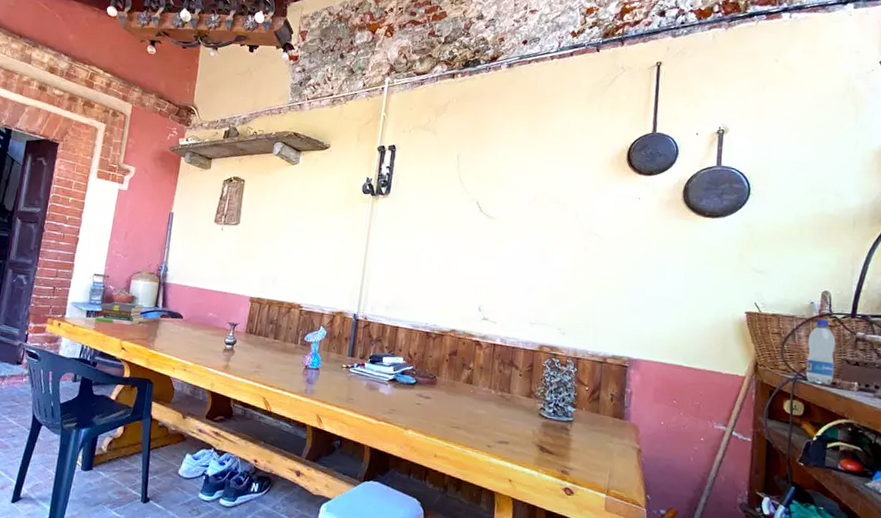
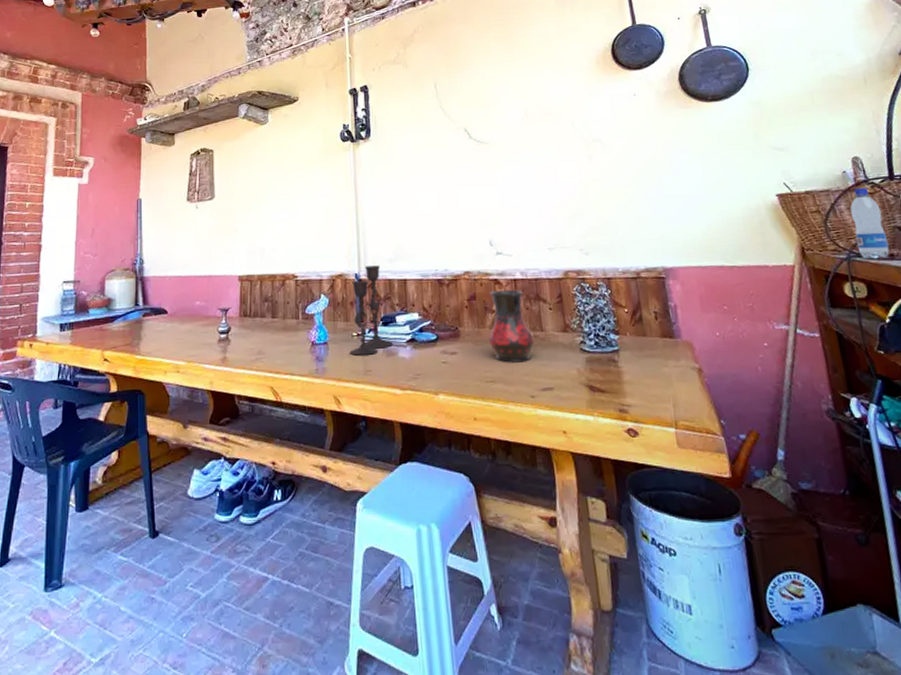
books: present [94,301,144,326] -> none [69,306,124,335]
candlestick: none [337,309,377,386] -> present [350,265,393,356]
pitcher: none [460,351,500,417] -> present [488,290,534,363]

